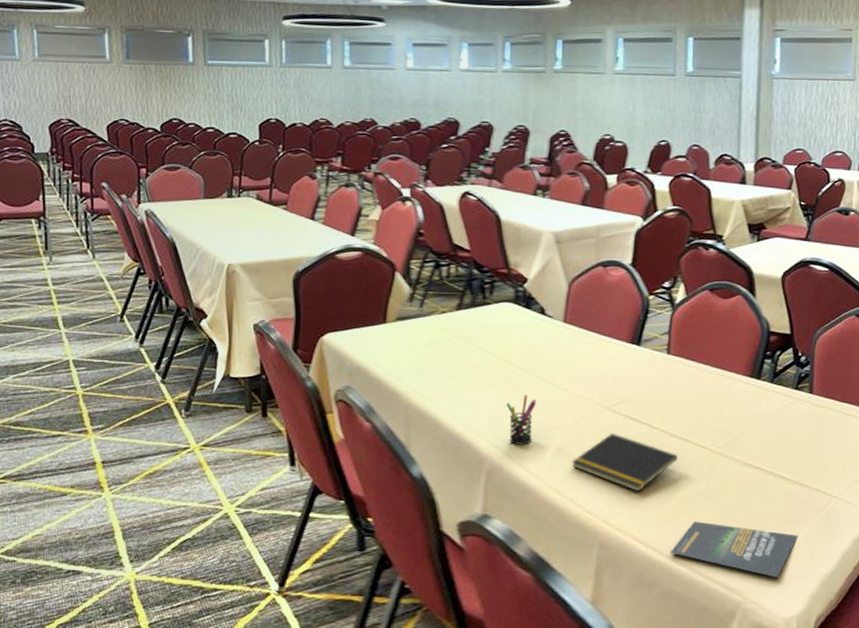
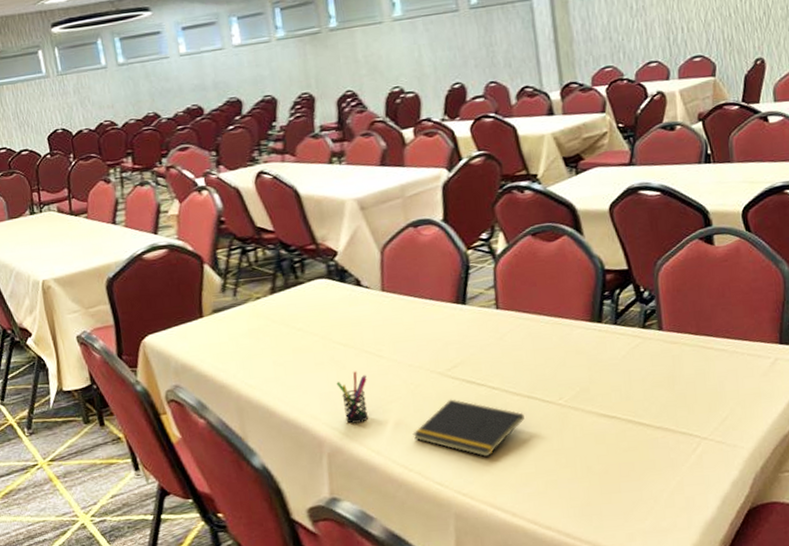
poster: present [669,521,798,578] -> none [531,480,669,532]

